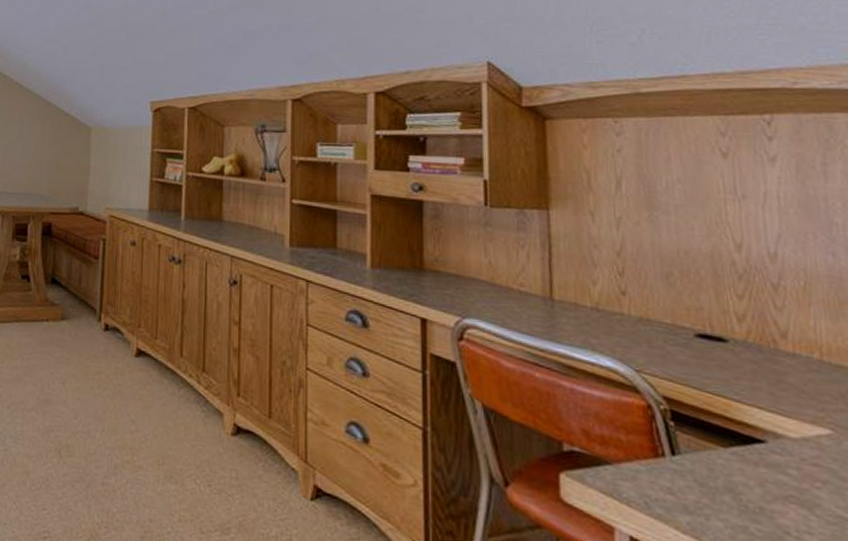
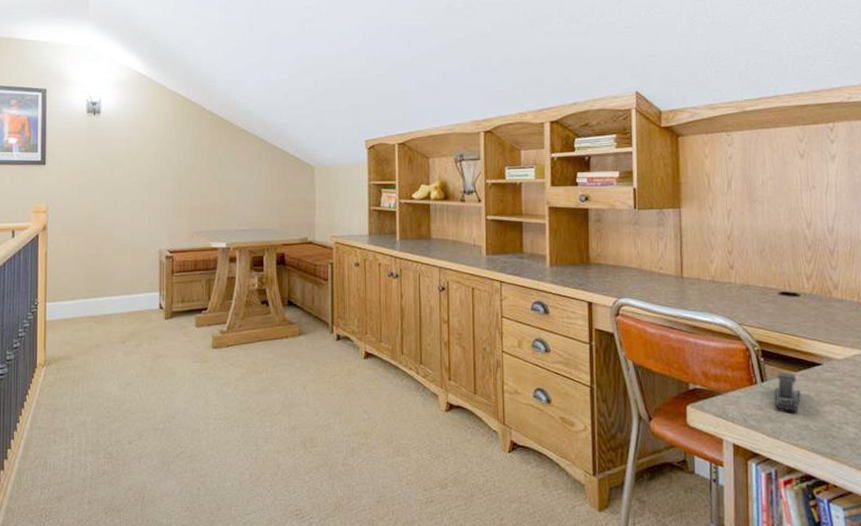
stapler: none [691,444,733,504] -> present [774,371,800,411]

